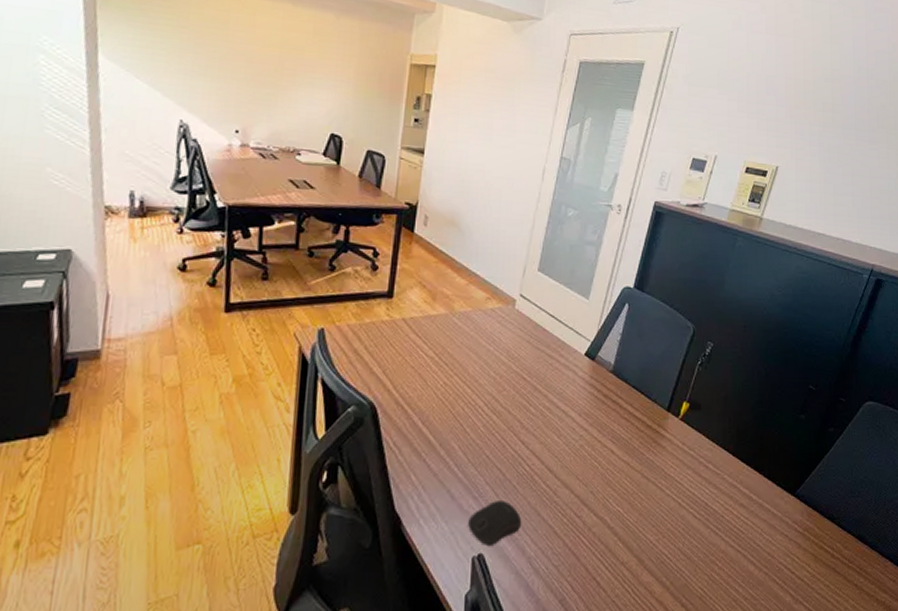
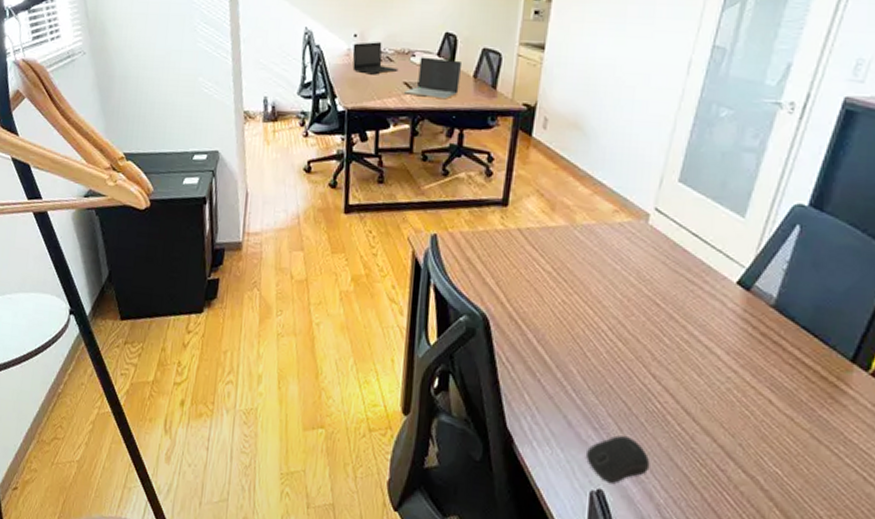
laptop: none [233,138,284,172] -> present [352,42,399,75]
laptop: none [290,156,348,198] -> present [404,57,463,100]

